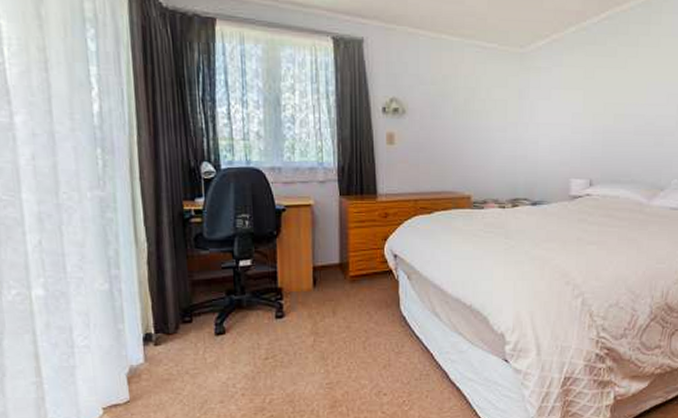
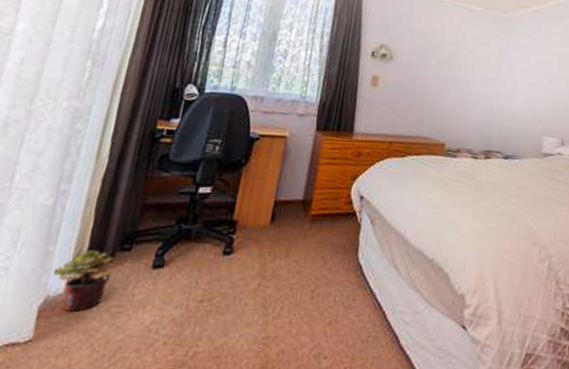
potted plant: none [129,324,182,376] -> present [53,249,116,312]

